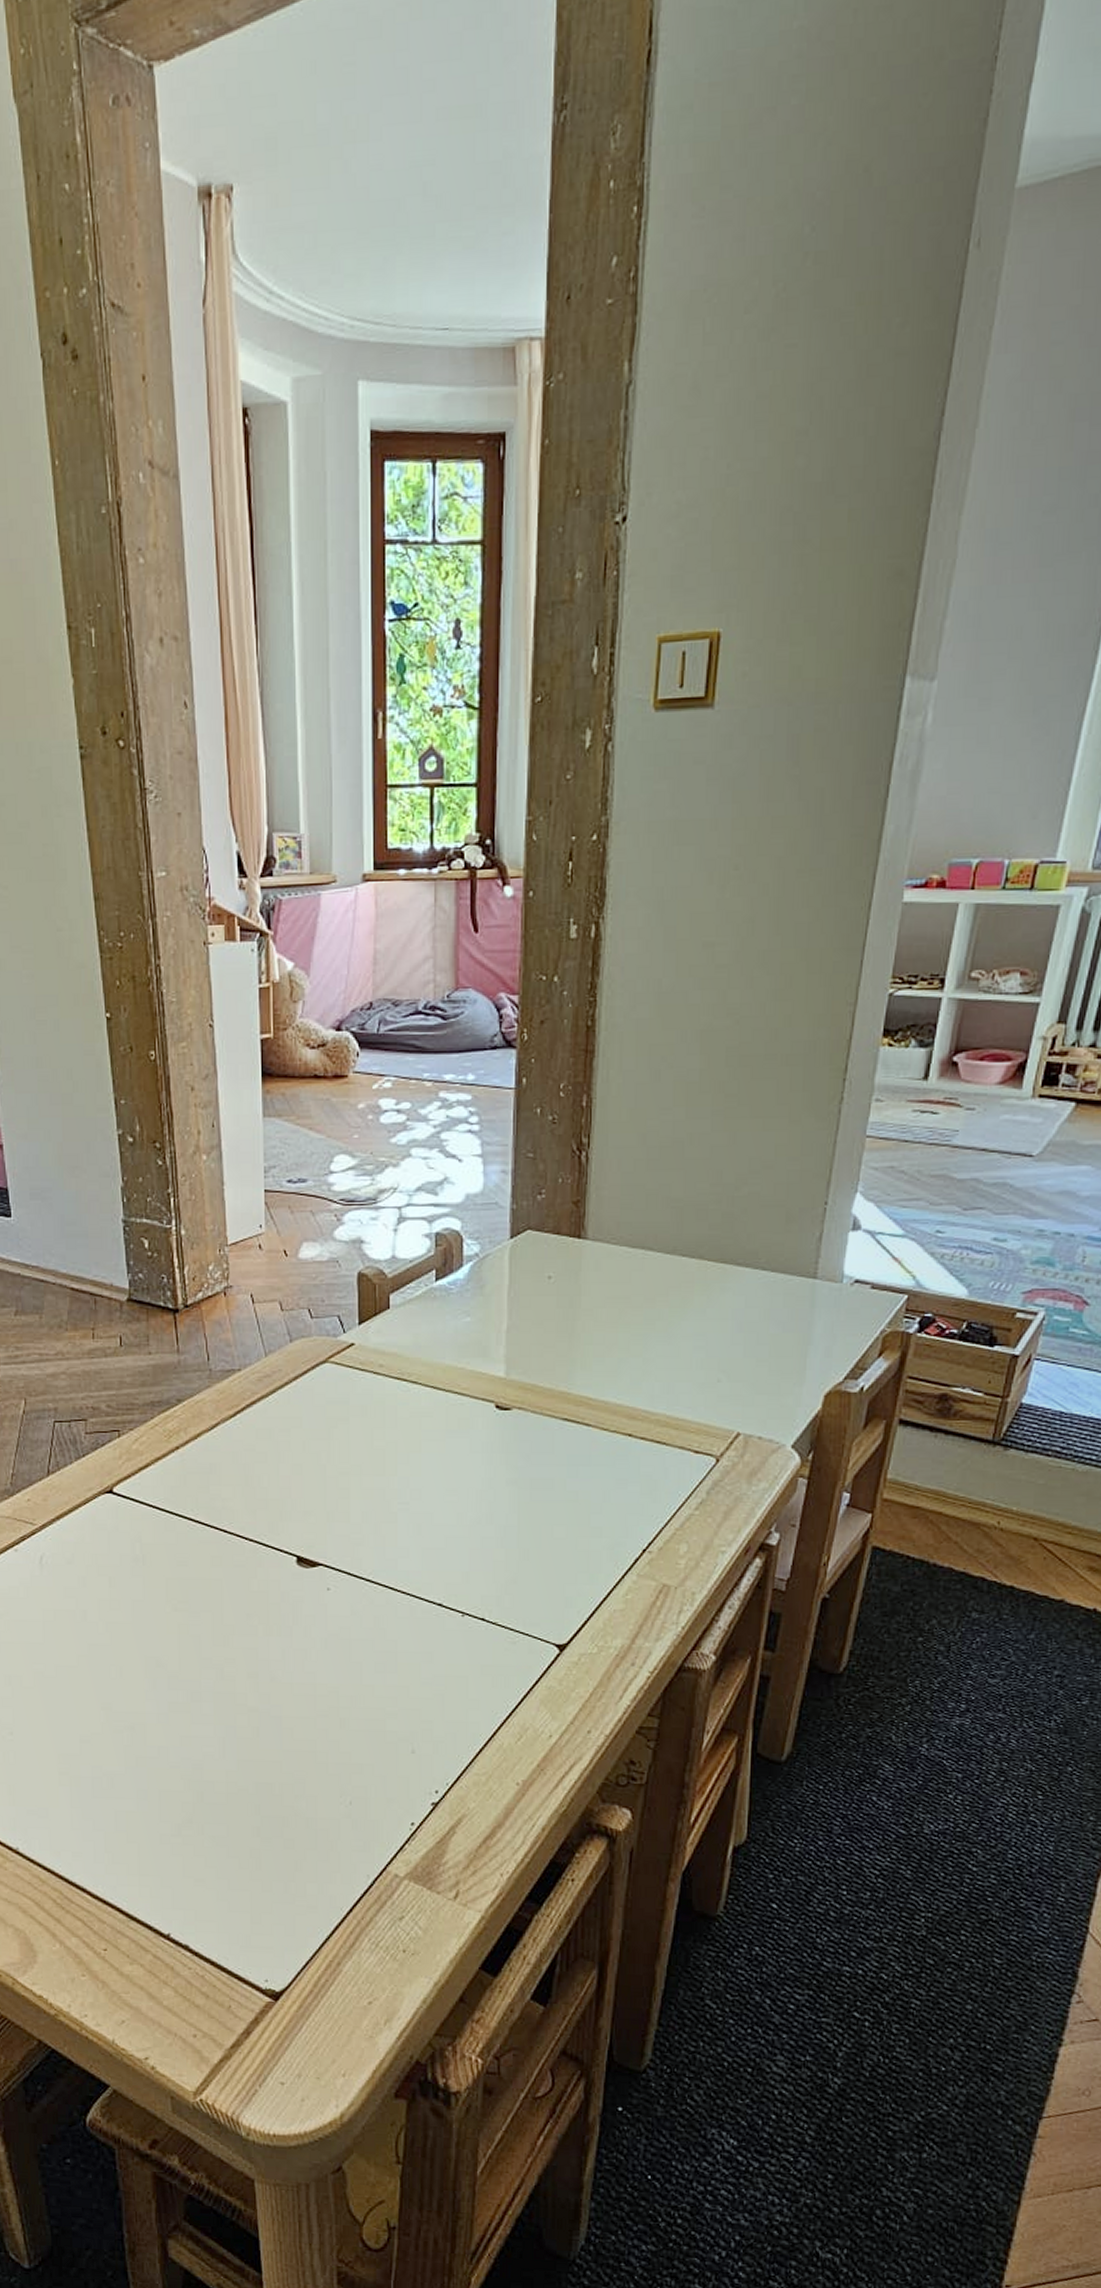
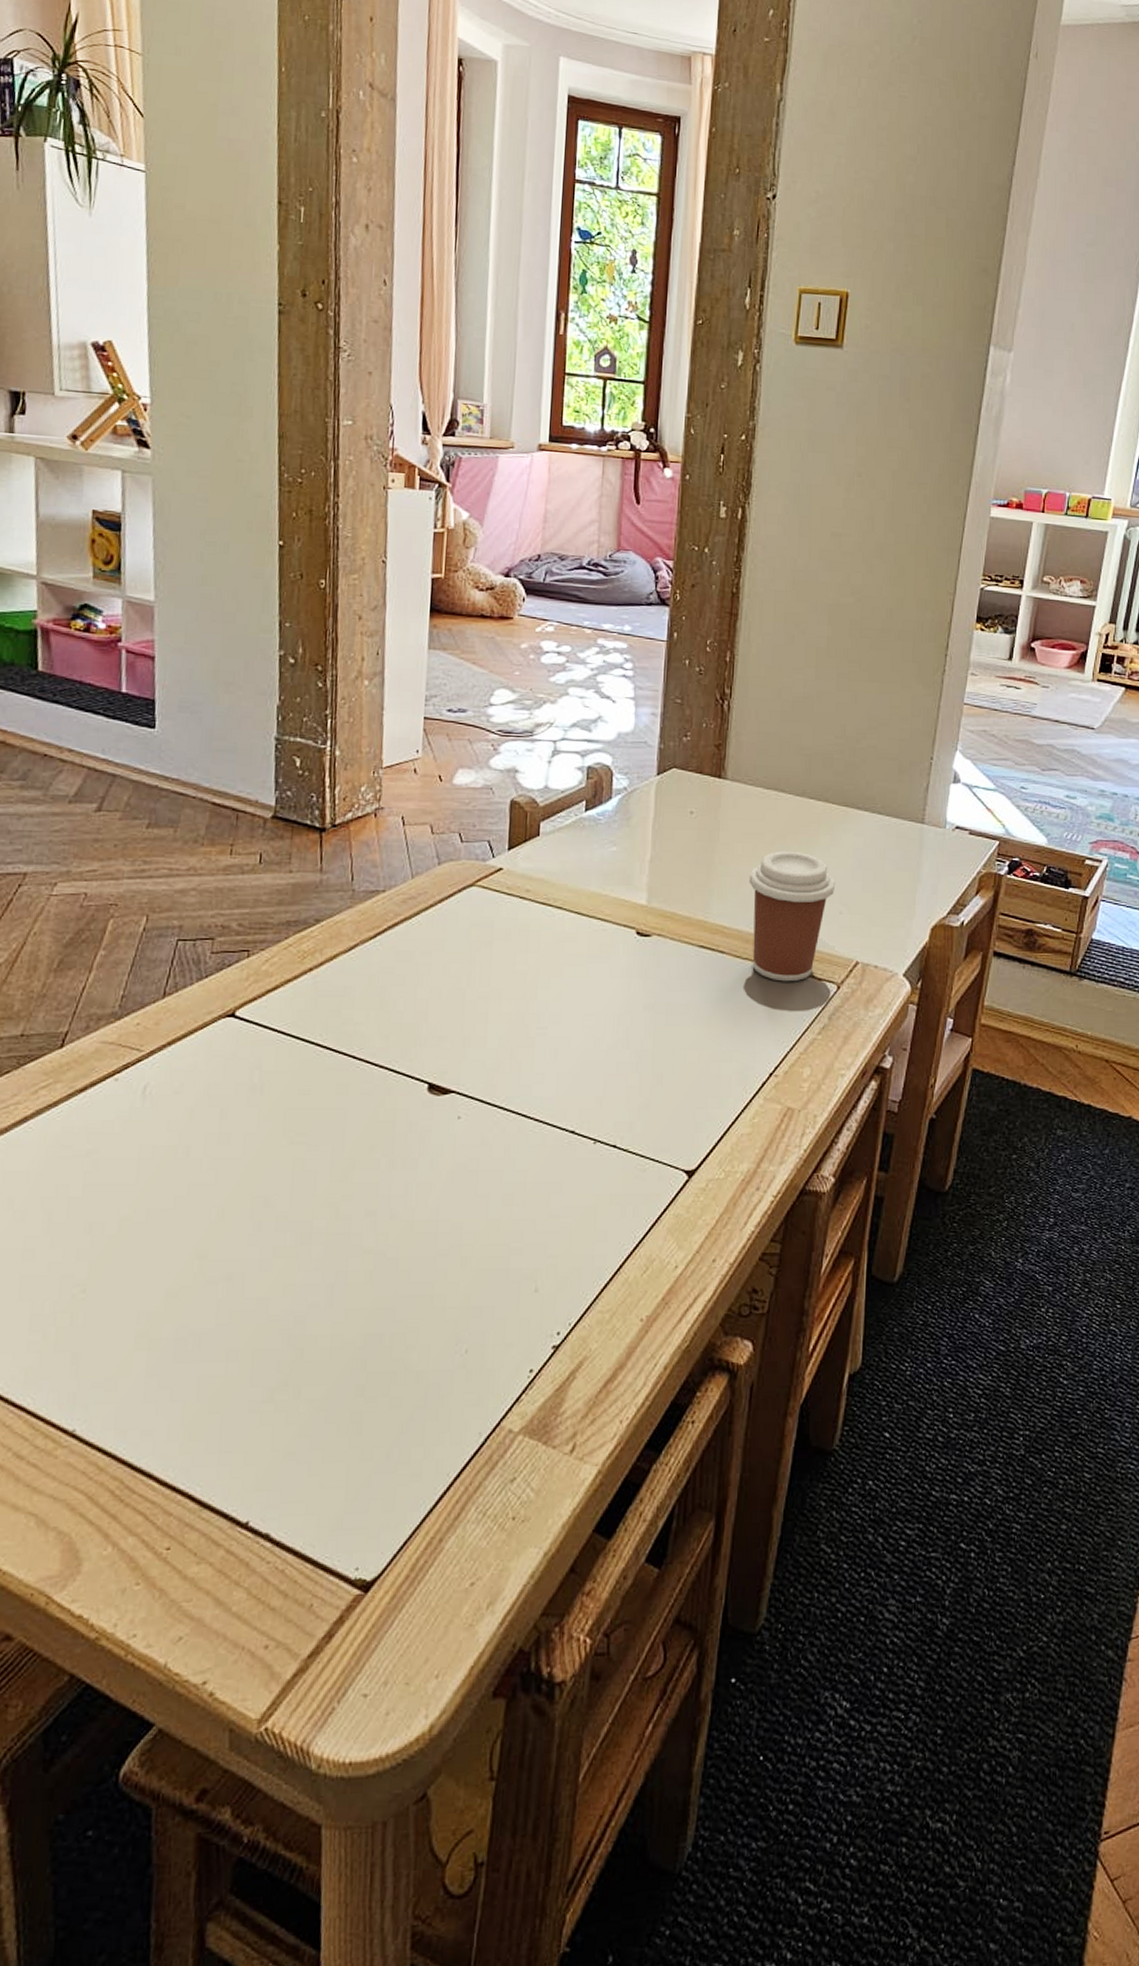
coffee cup: none [615,1315,713,1455] -> present [748,850,836,982]

